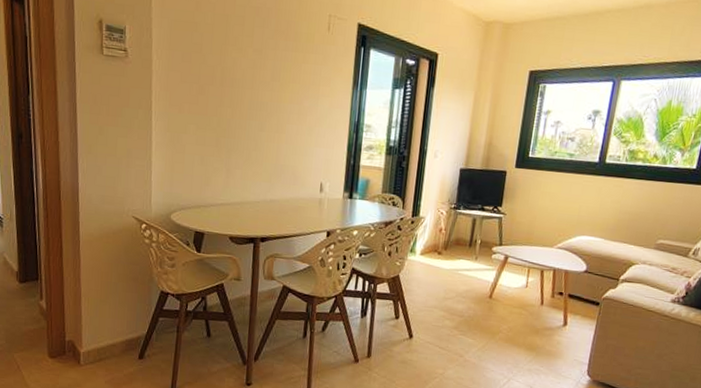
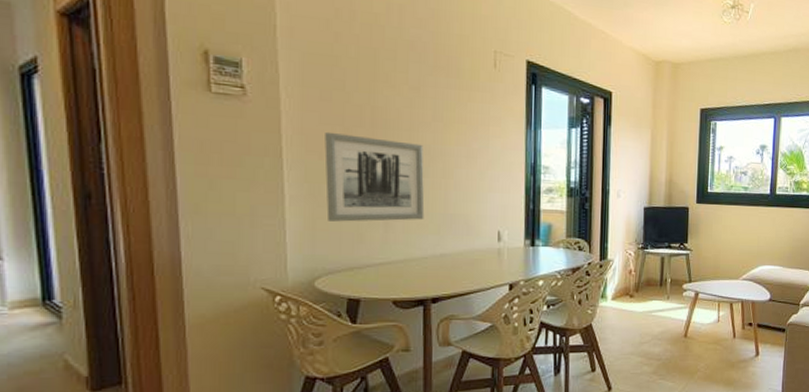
wall art: none [182,88,262,169] -> present [324,131,425,222]

